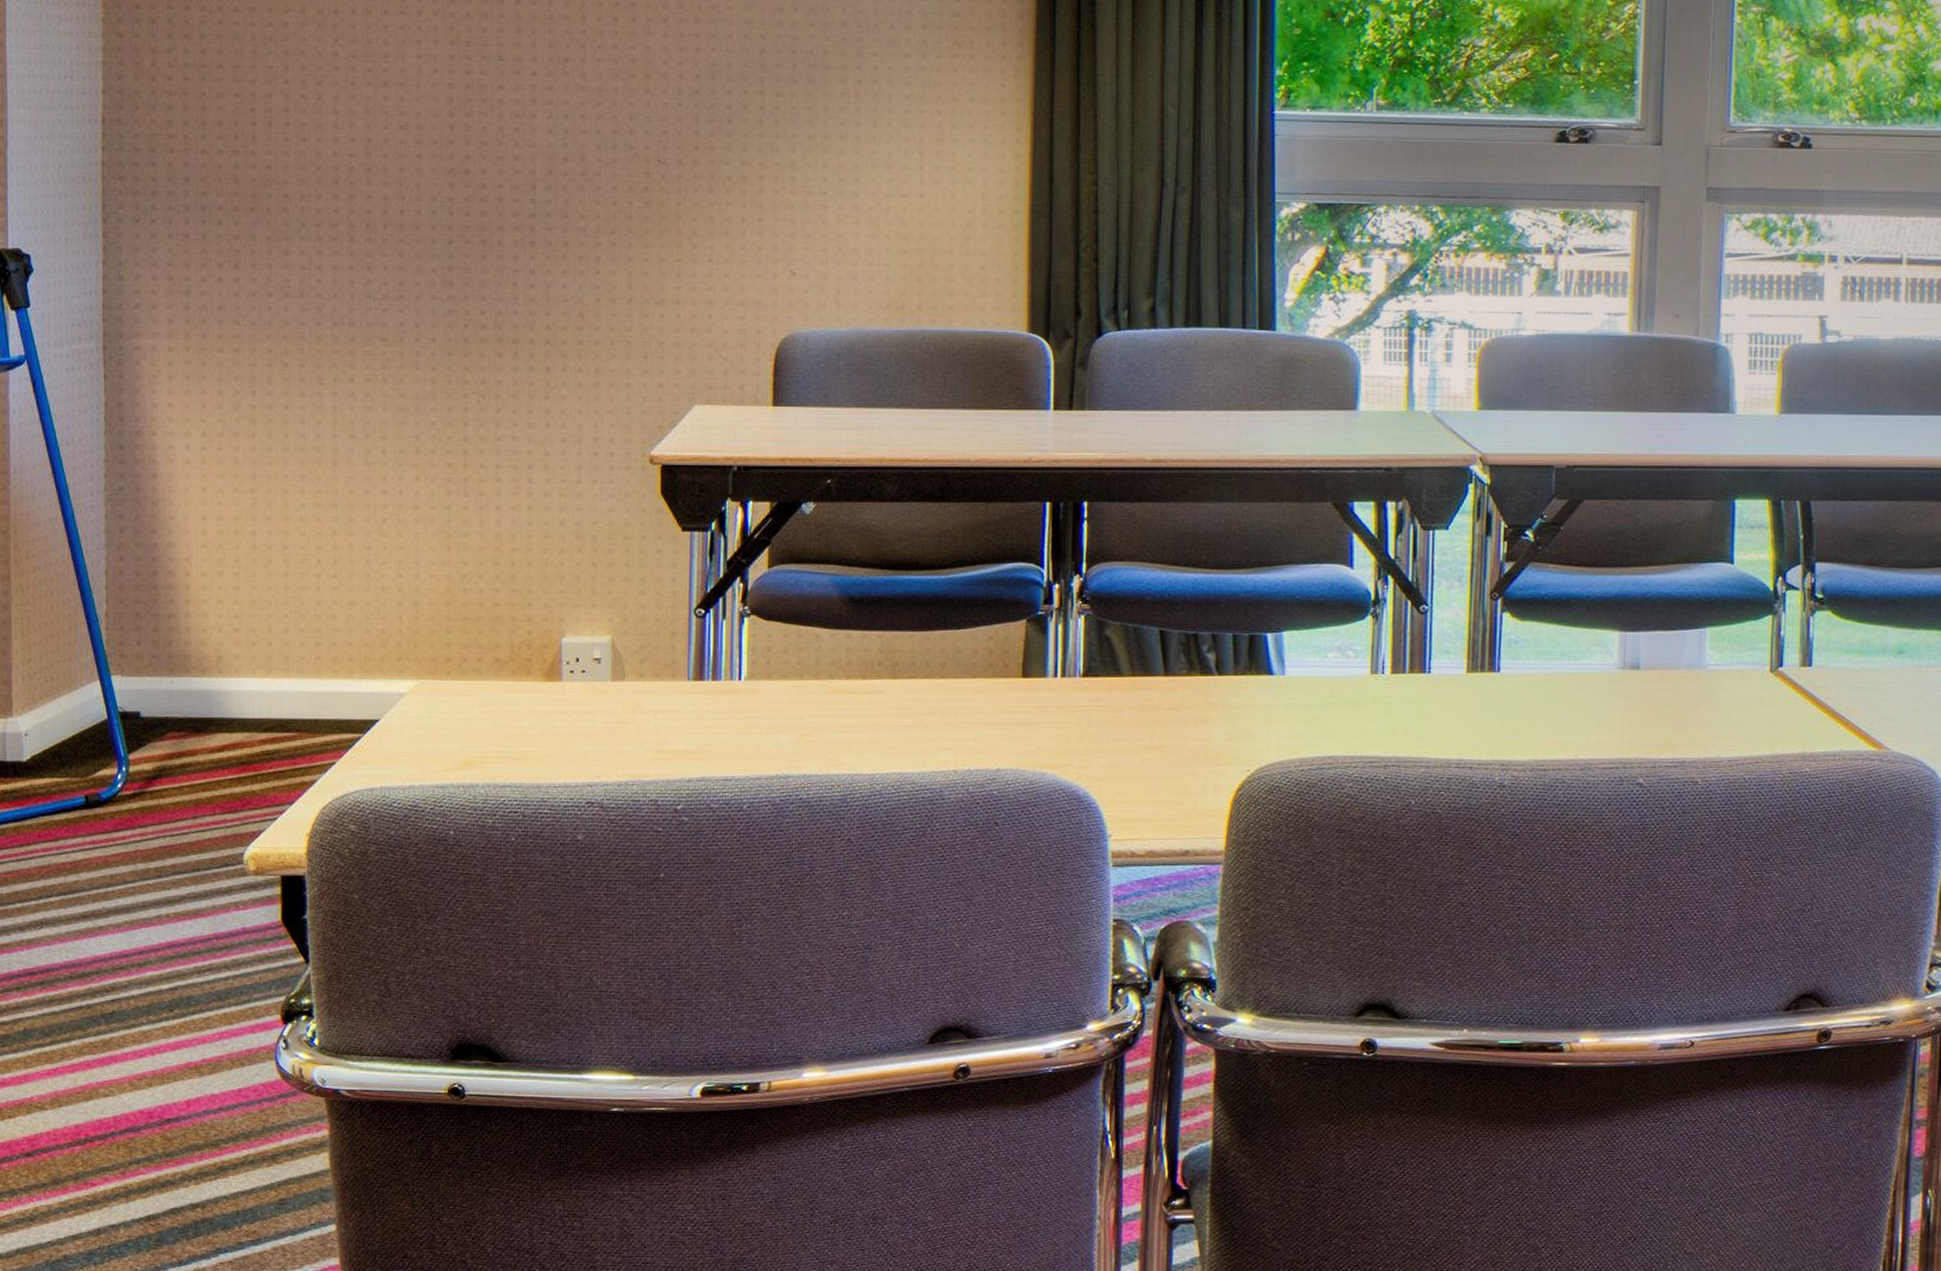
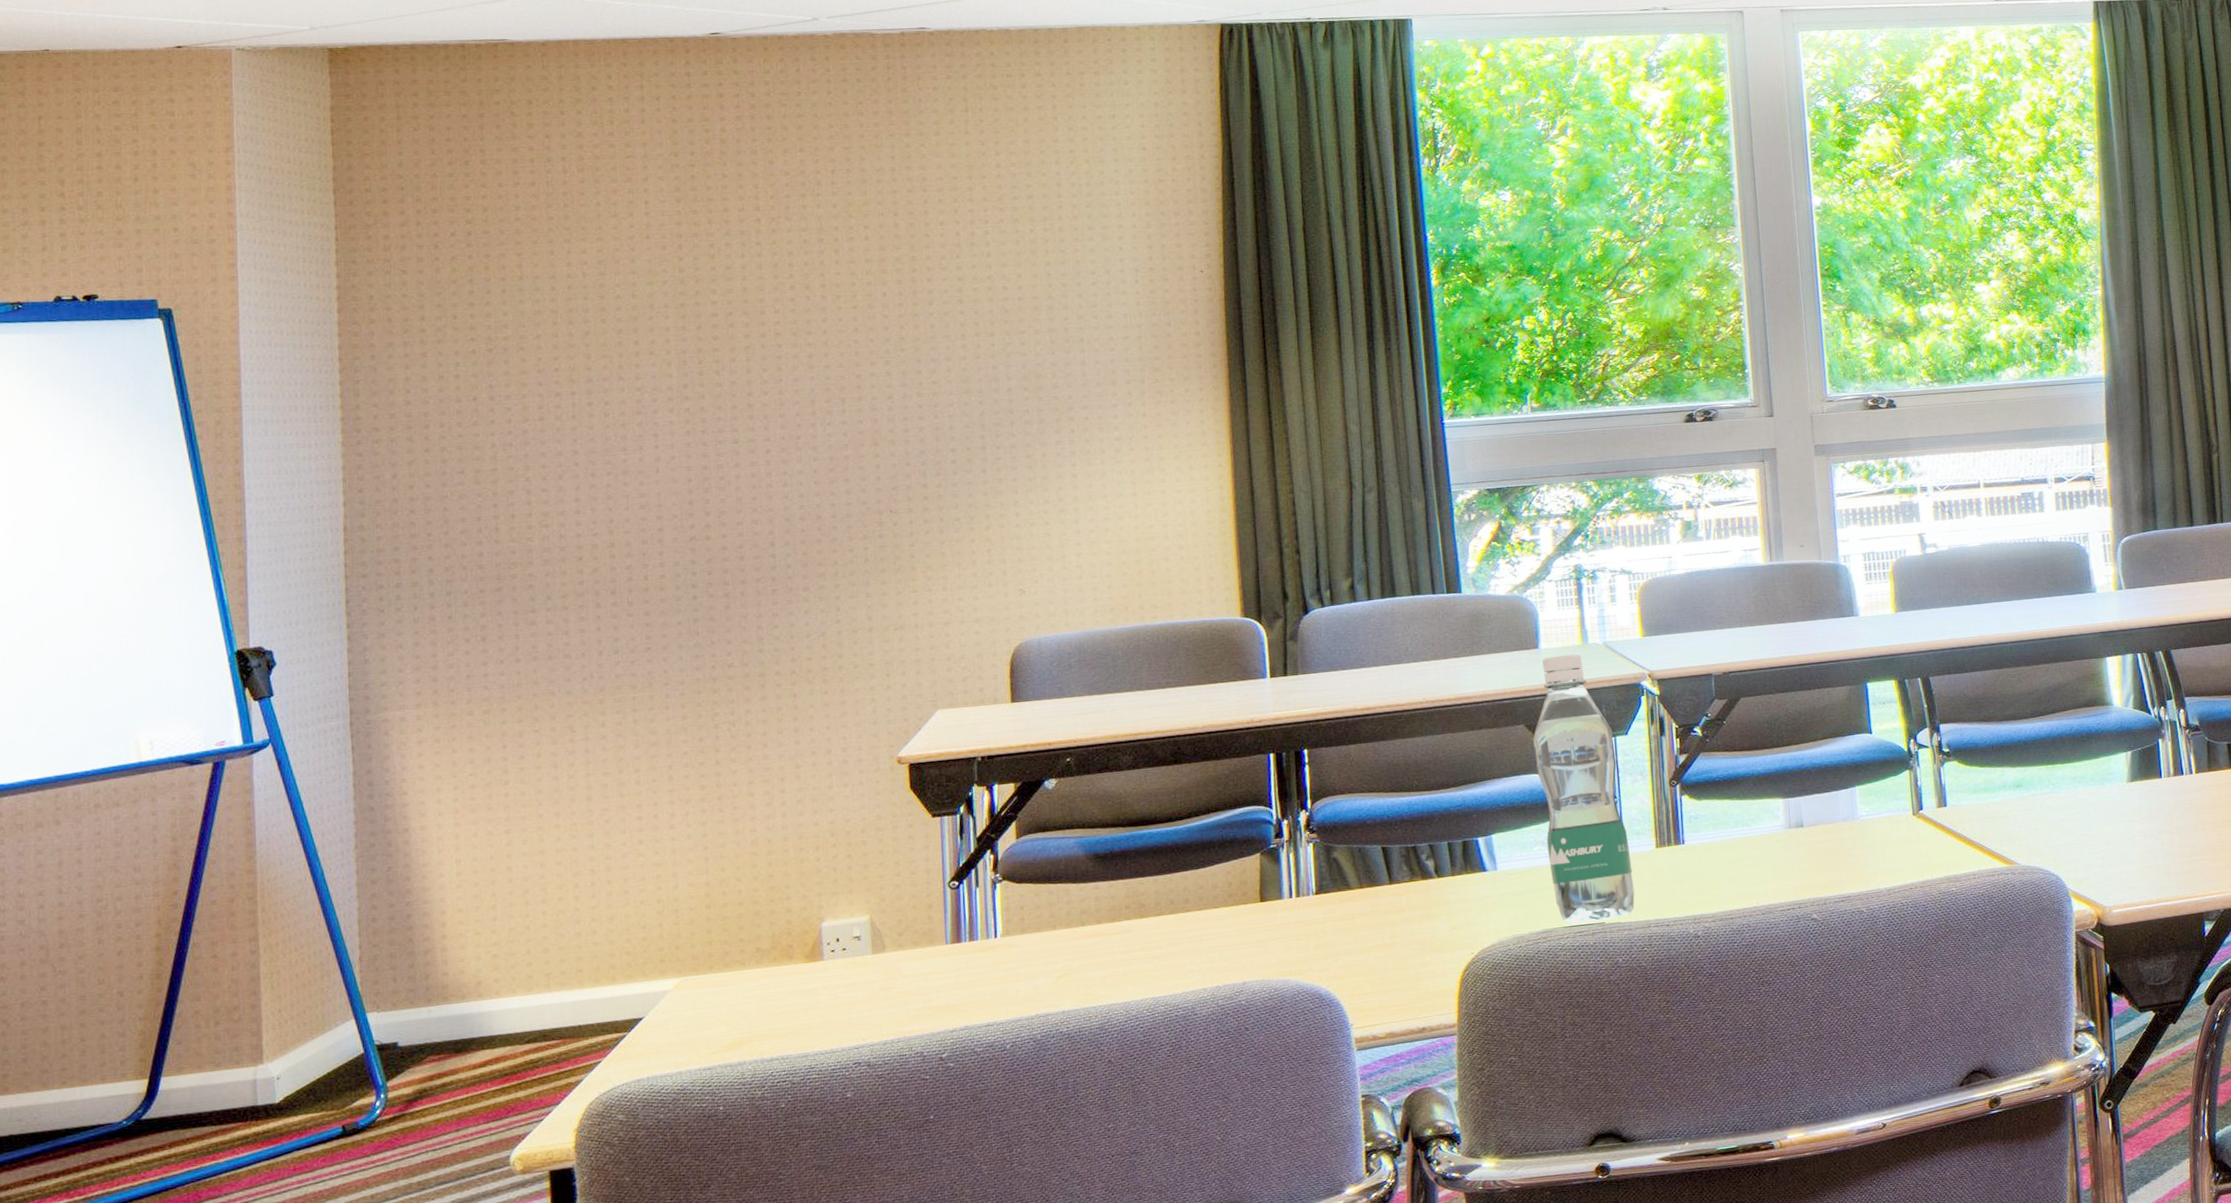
bottle: none [1340,421,1437,752] -> present [1533,654,1635,924]

